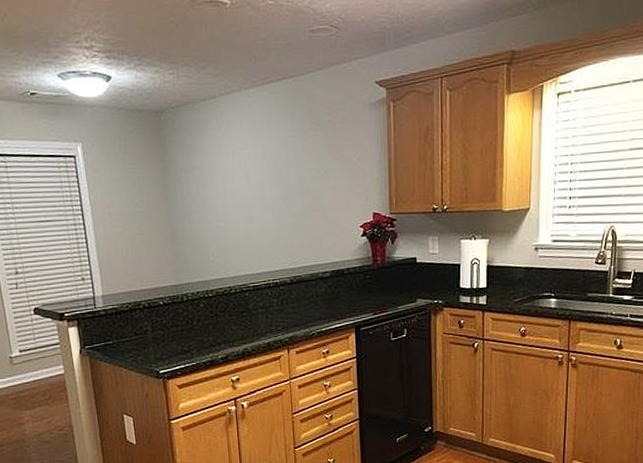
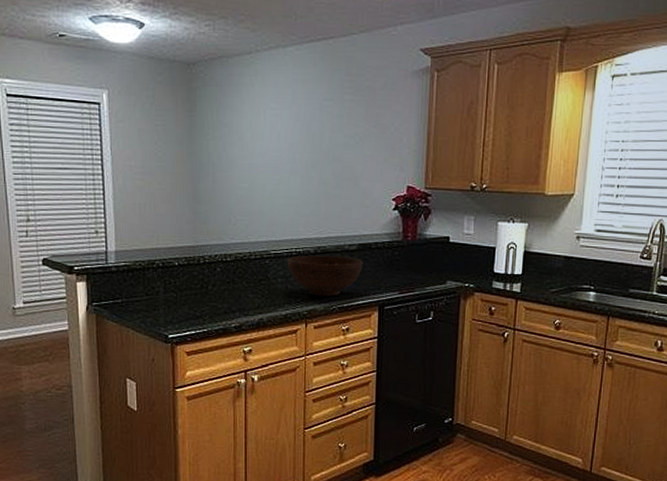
fruit bowl: none [266,283,338,323] -> present [287,255,363,296]

